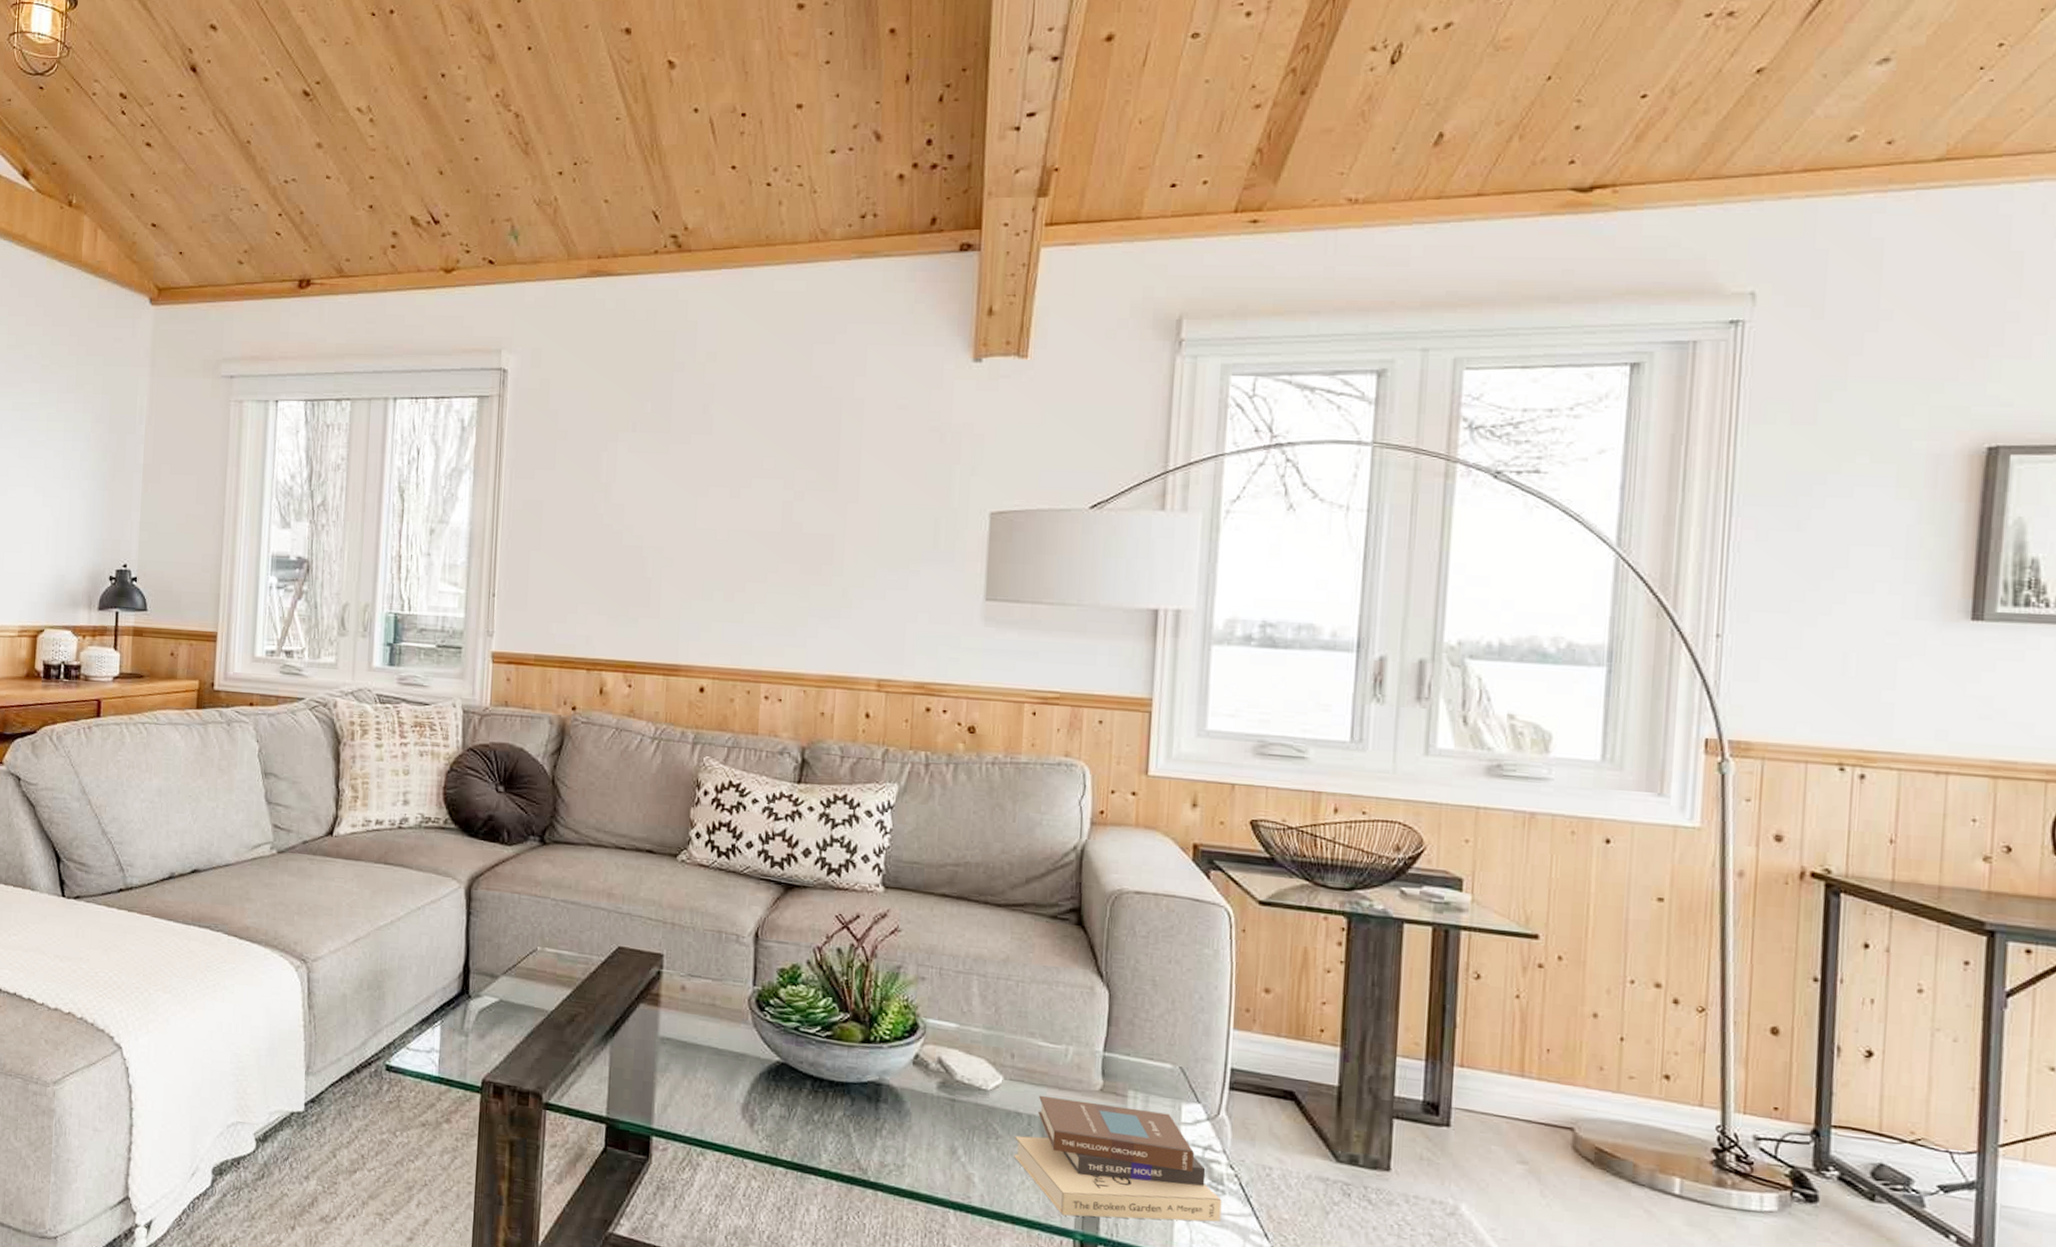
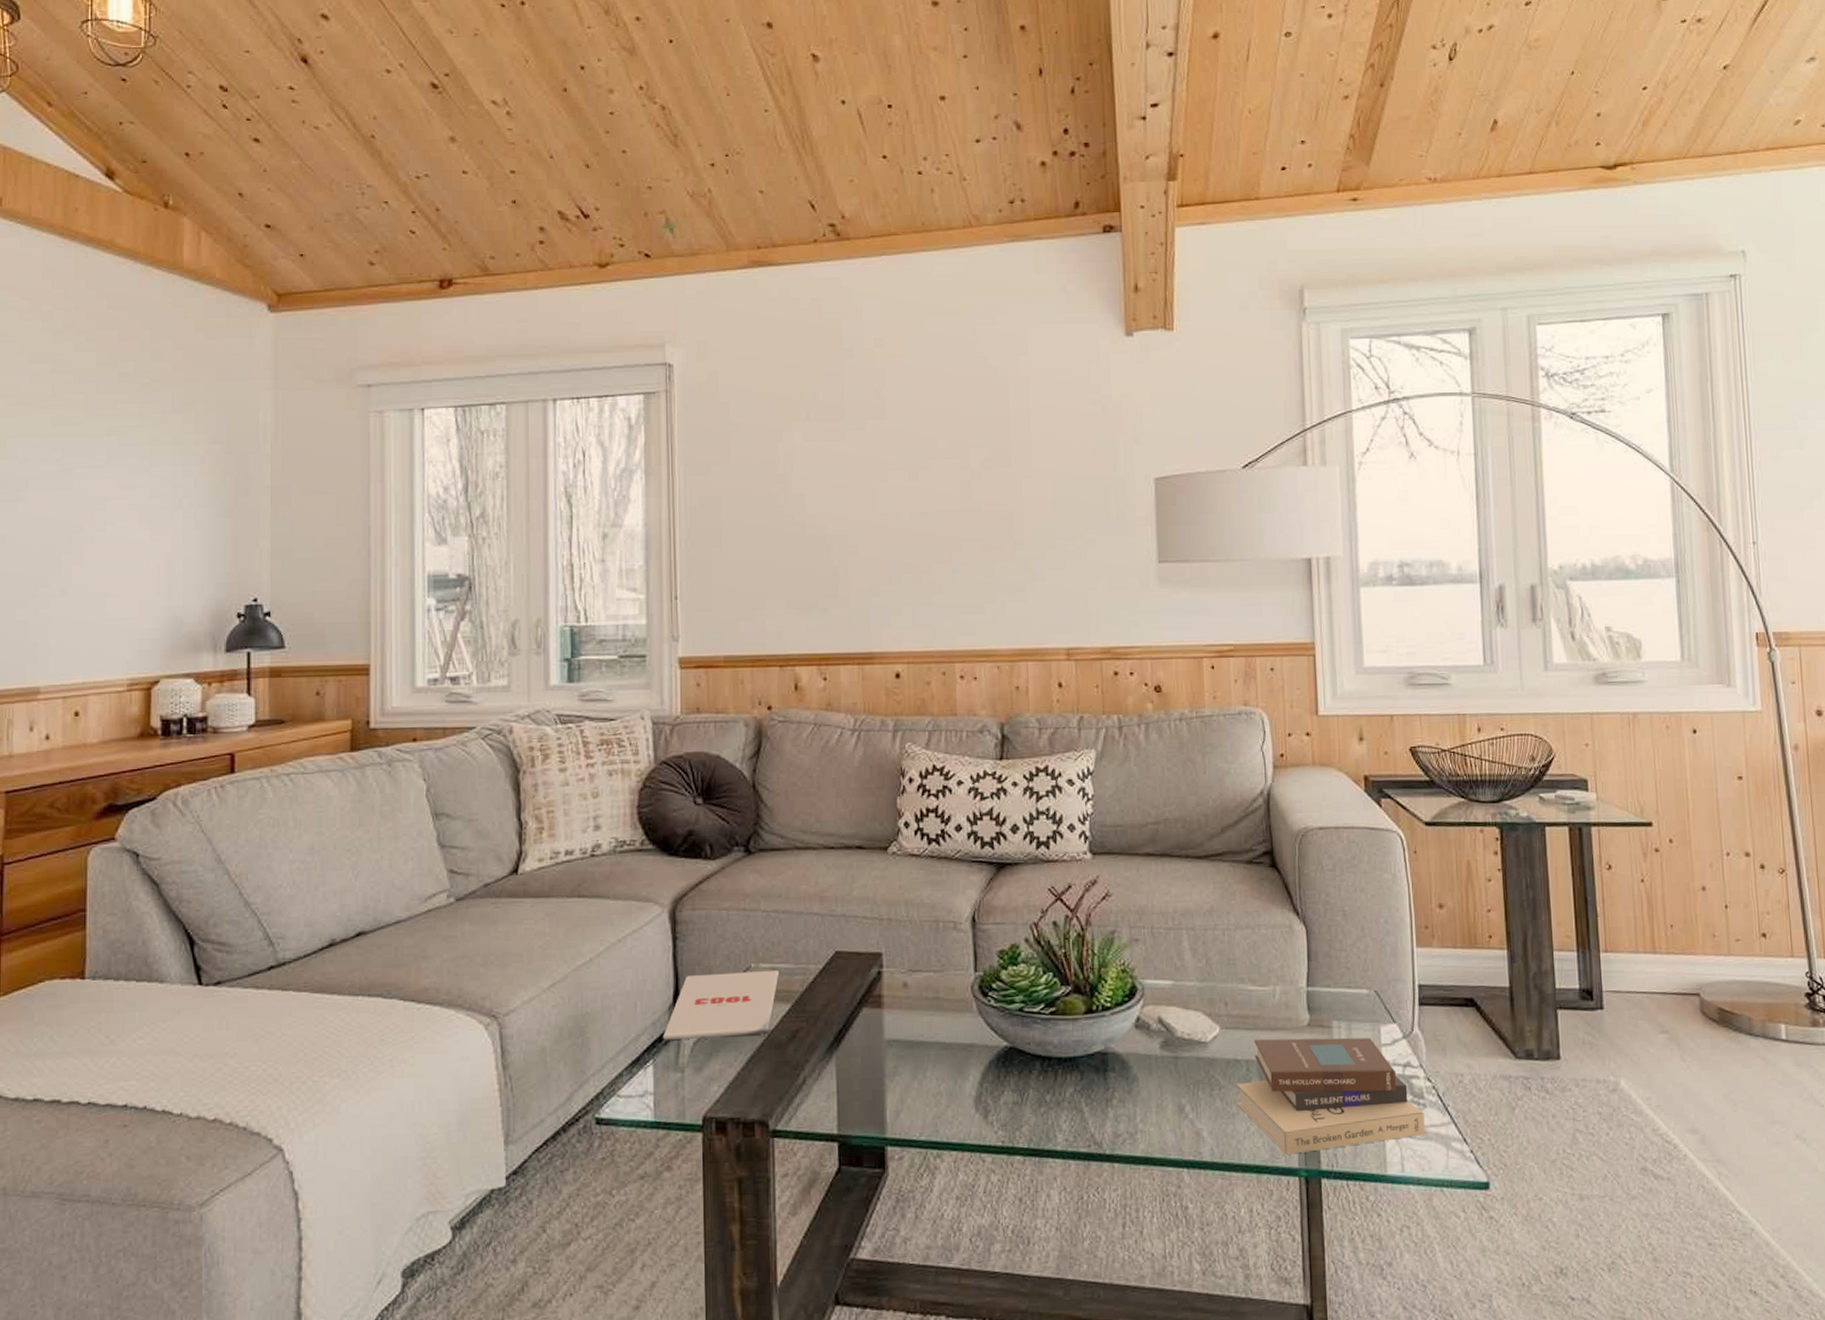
magazine: none [451,949,564,1014] -> present [662,969,780,1040]

